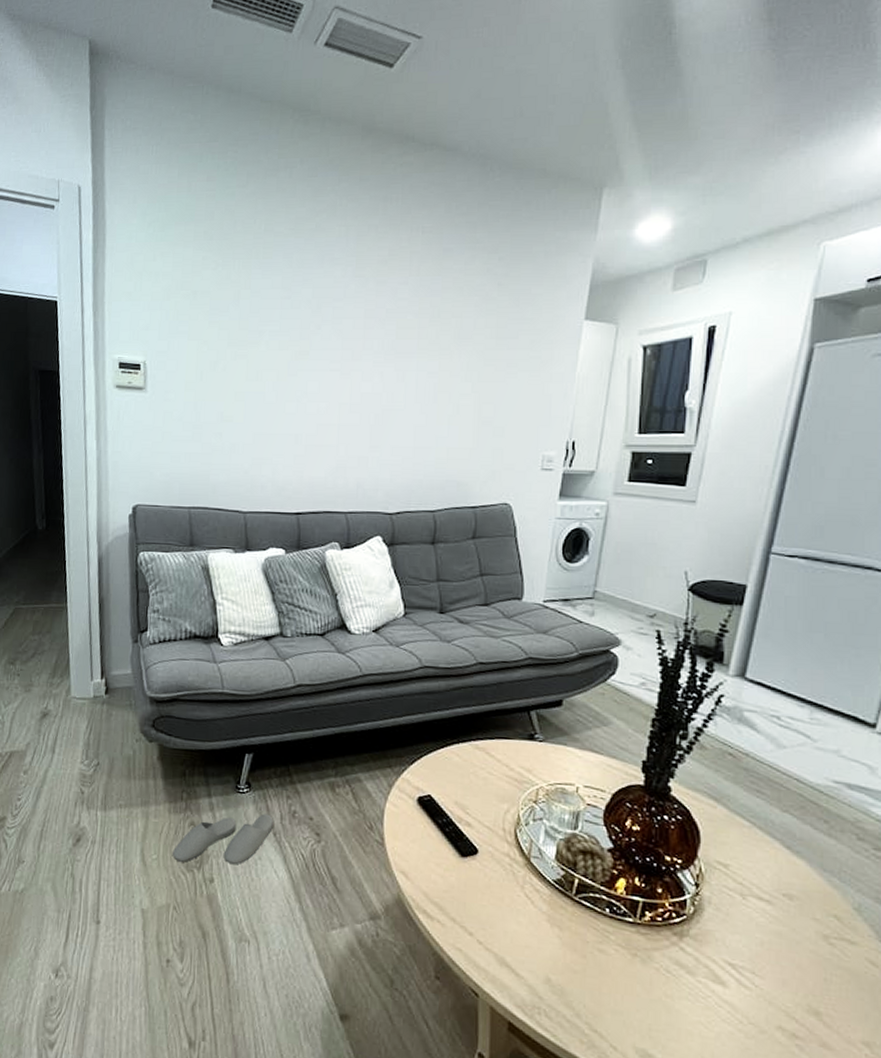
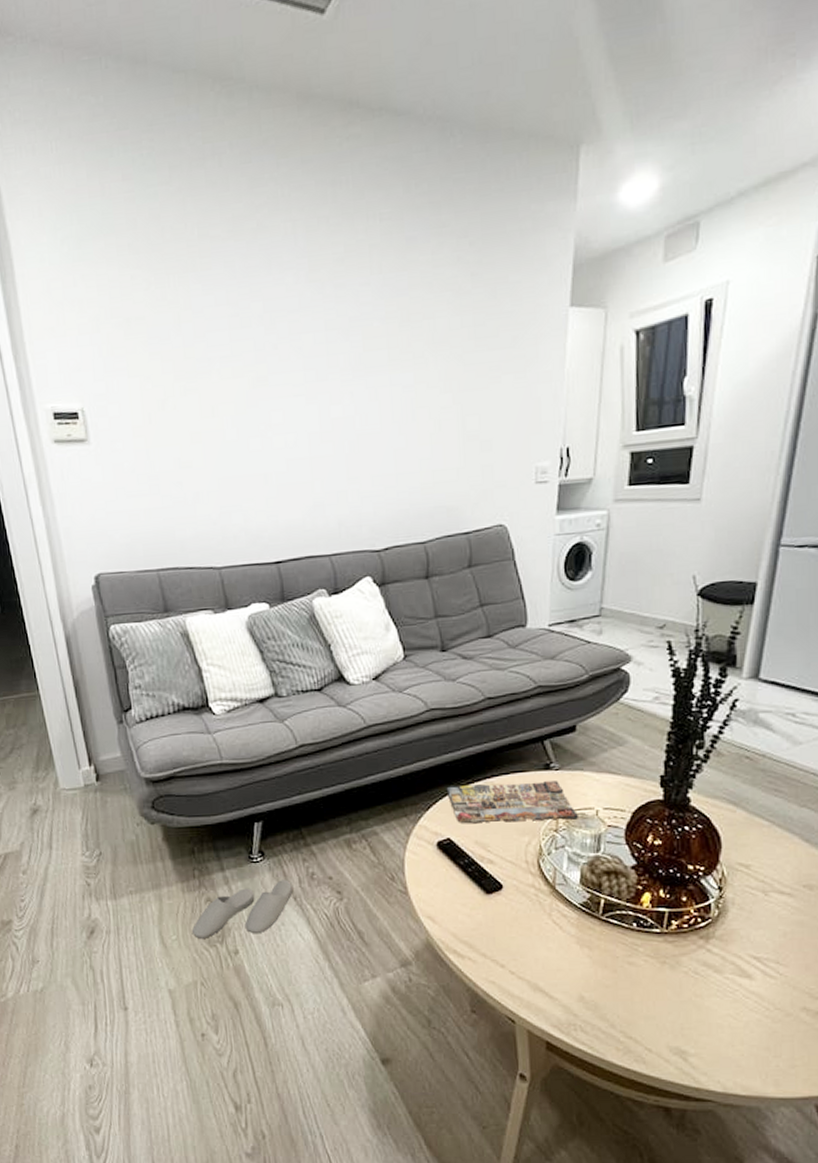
magazine: none [432,743,558,794] -> present [446,781,578,824]

